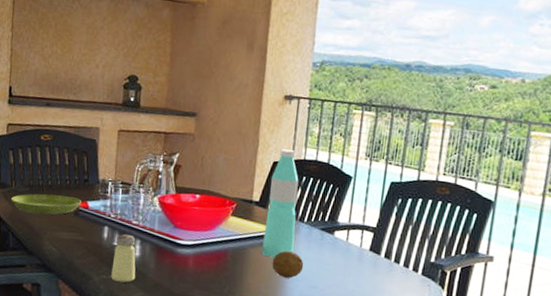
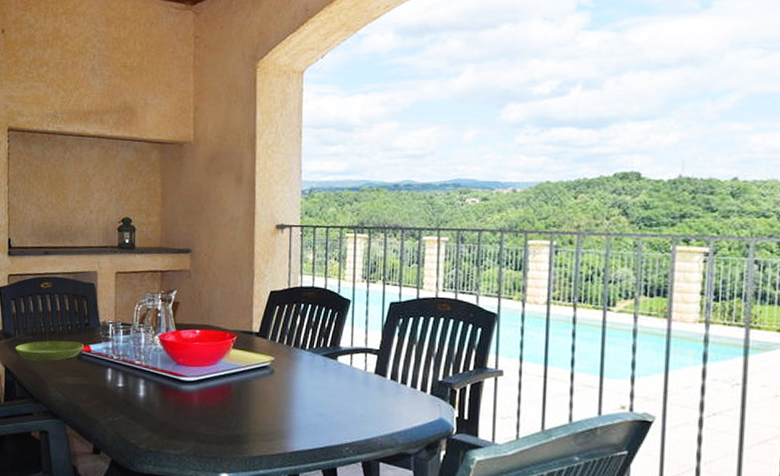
saltshaker: present [111,234,136,283] -> none [117,374,142,425]
water bottle: present [262,149,299,258] -> none [266,278,299,388]
fruit: present [272,251,304,278] -> none [277,380,310,408]

